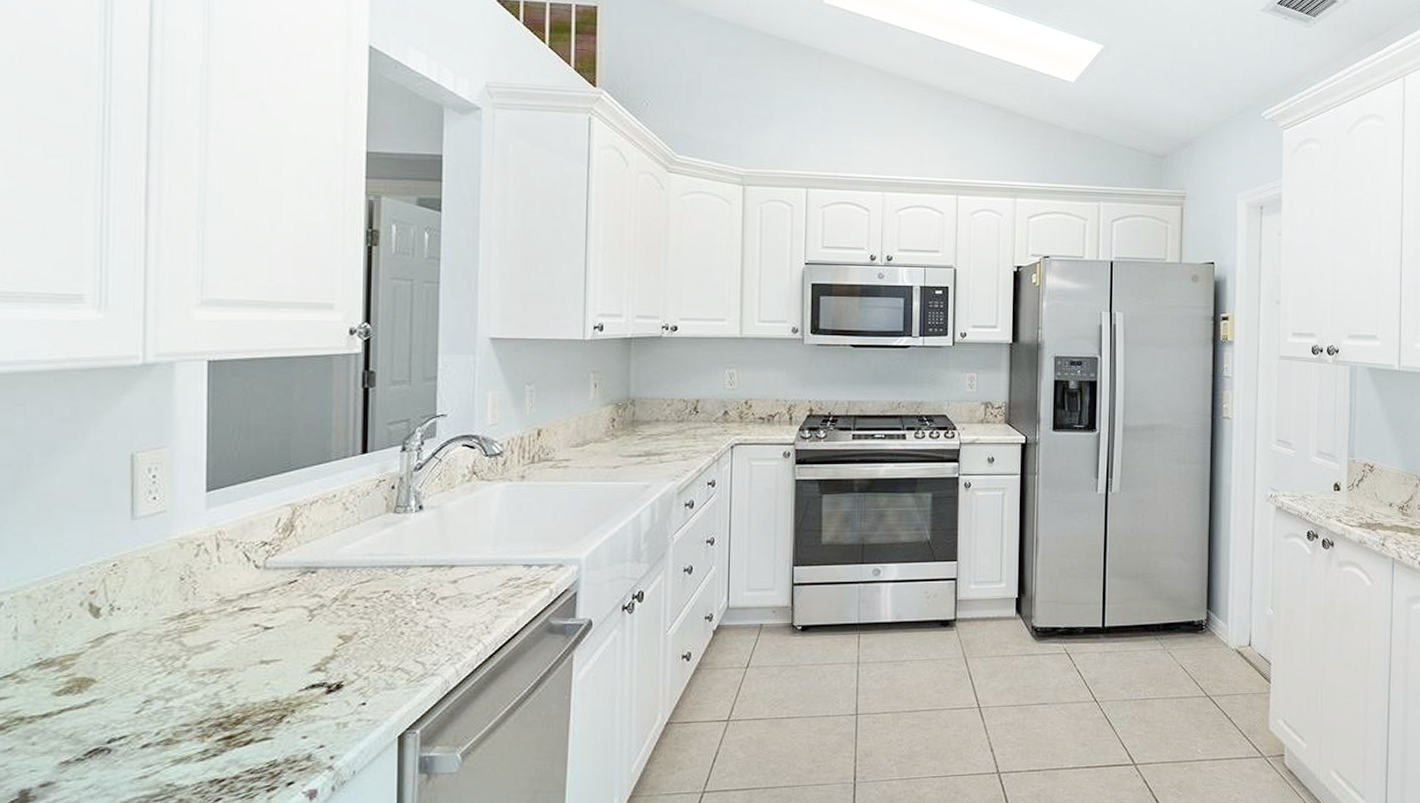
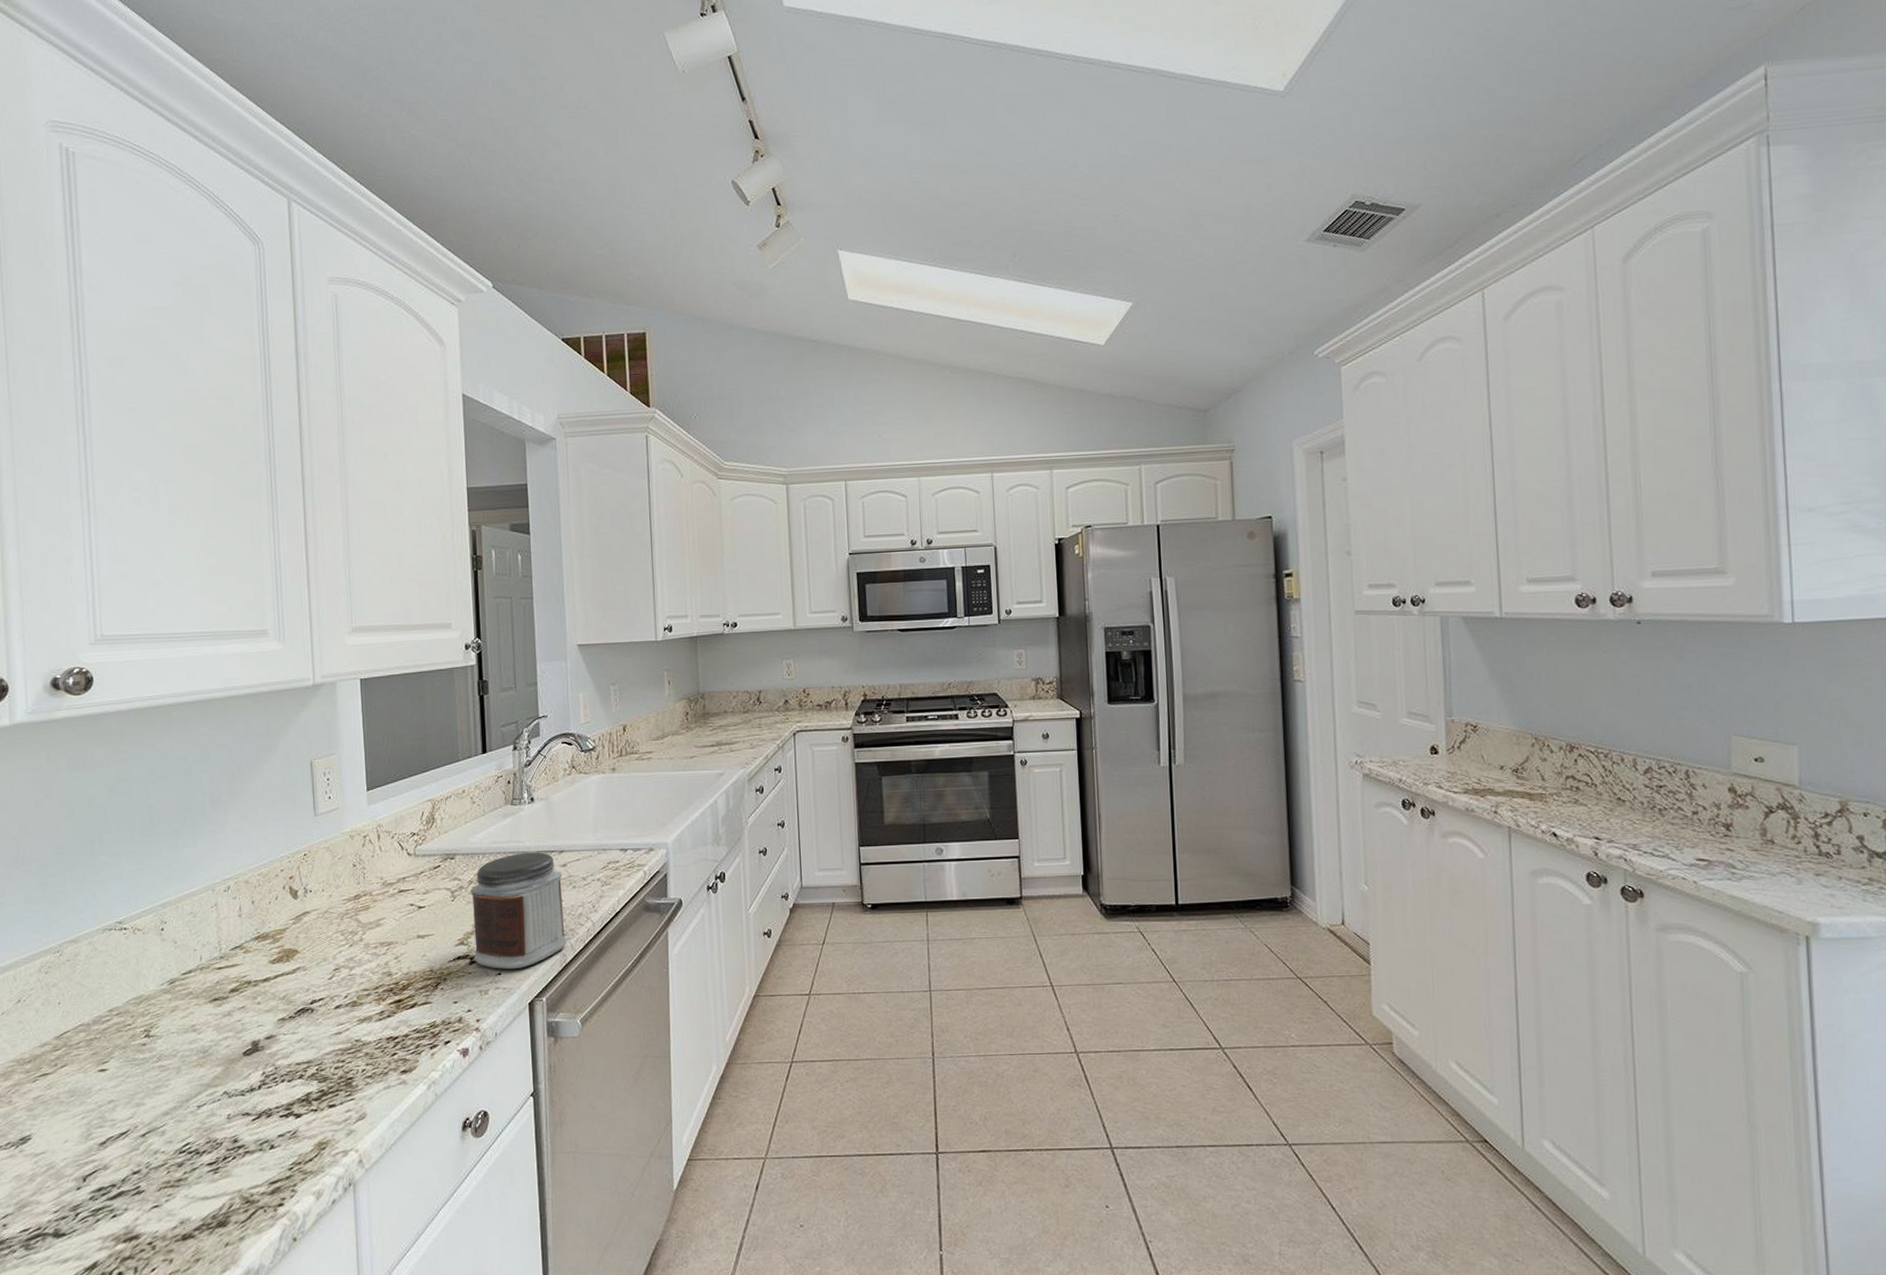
jar: none [333,566,451,699] -> present [470,852,567,970]

